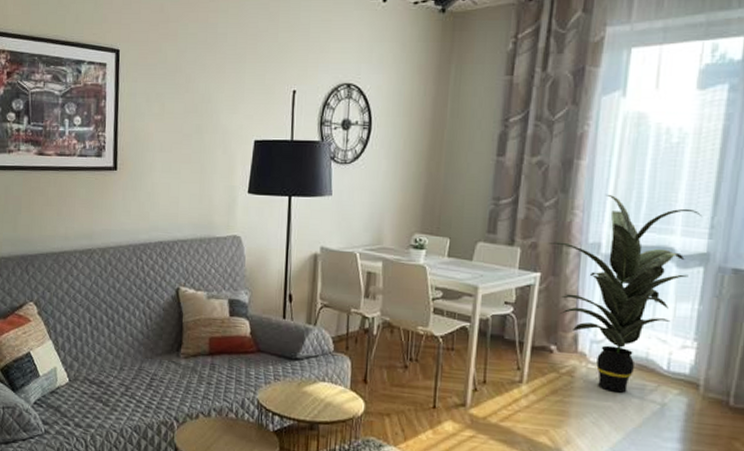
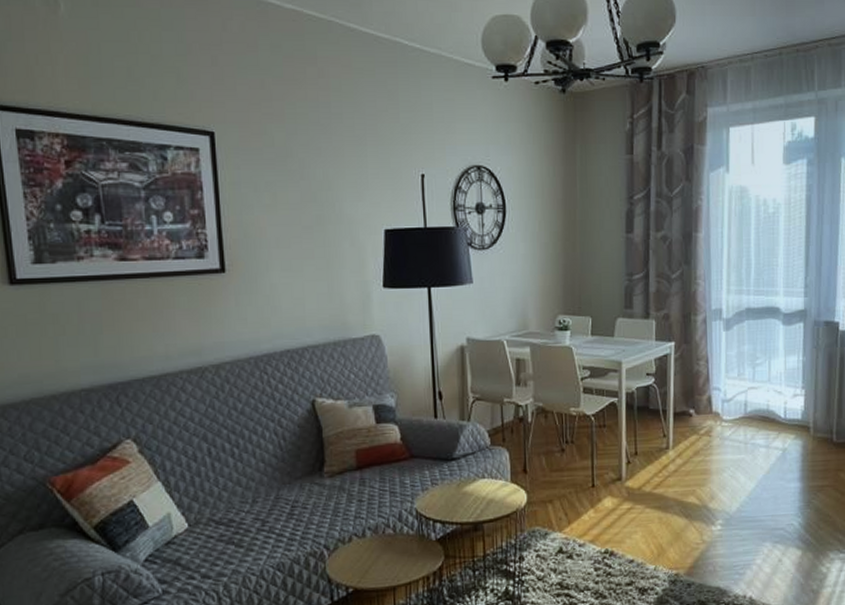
indoor plant: present [547,194,703,393] -> none [677,263,798,445]

